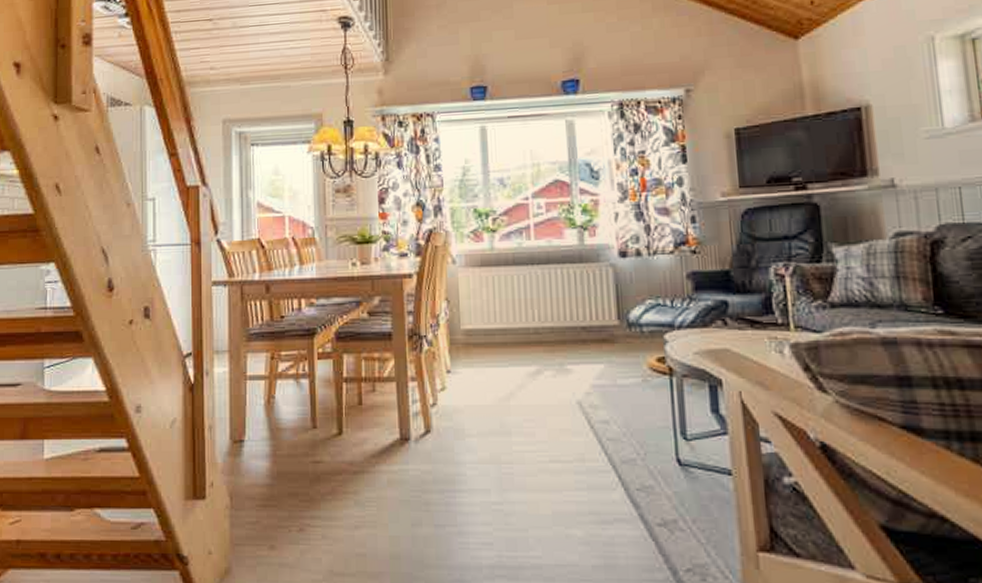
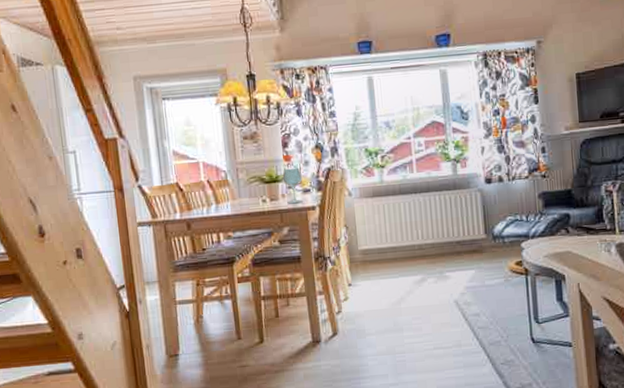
wine glass: none [376,227,400,270] -> present [282,168,303,204]

